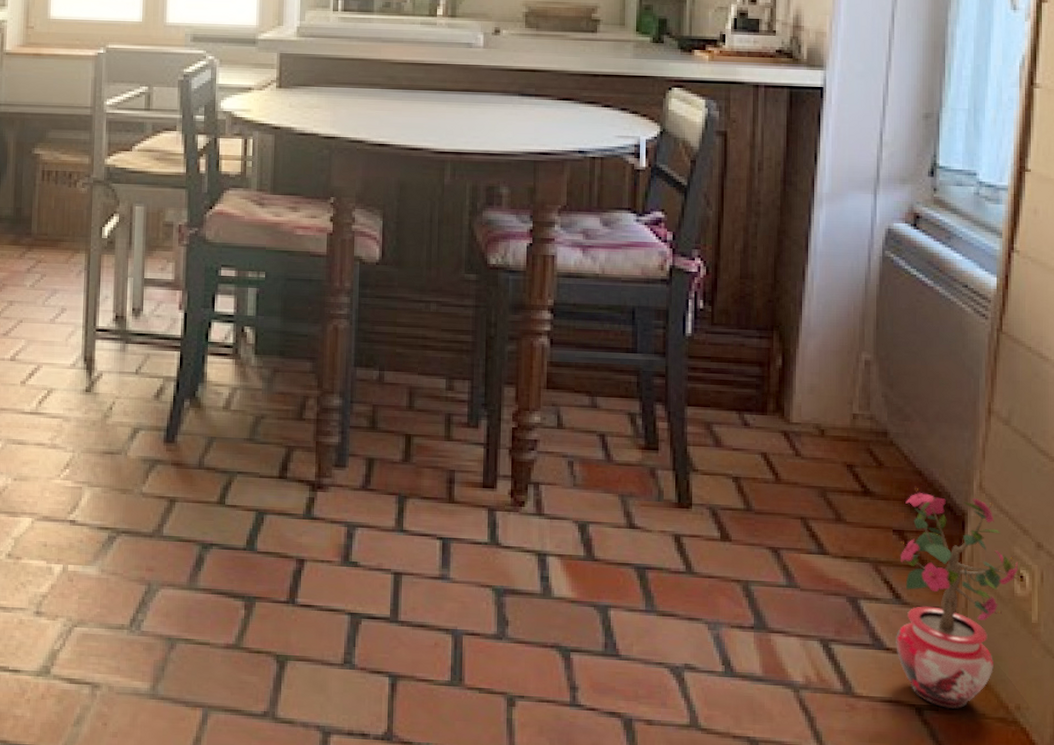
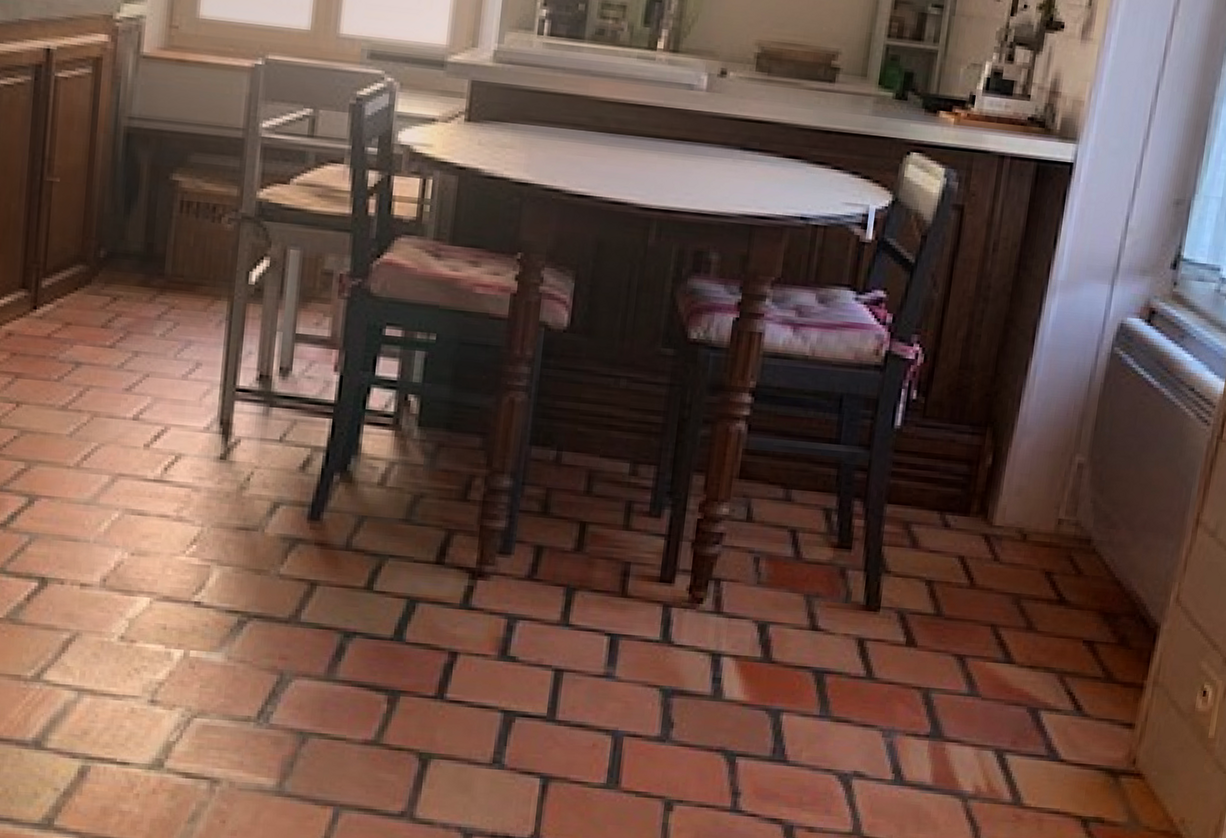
potted plant: present [896,487,1025,709] -> none [1070,597,1207,822]

